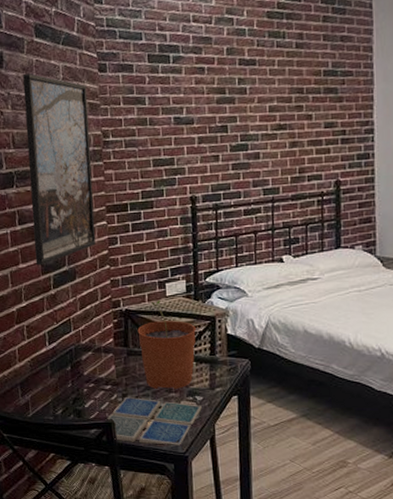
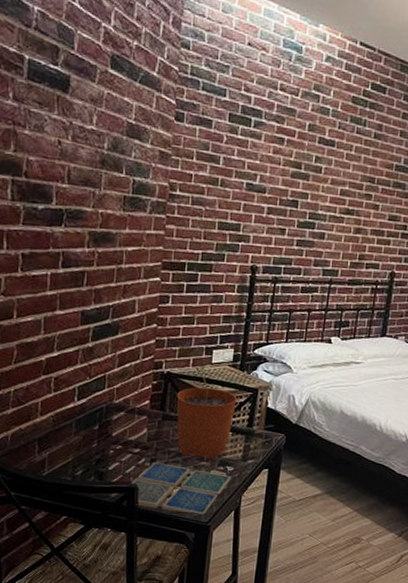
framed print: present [22,73,96,265] -> none [75,104,160,315]

